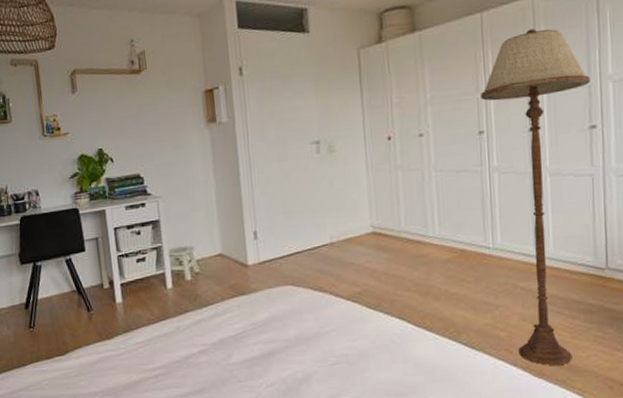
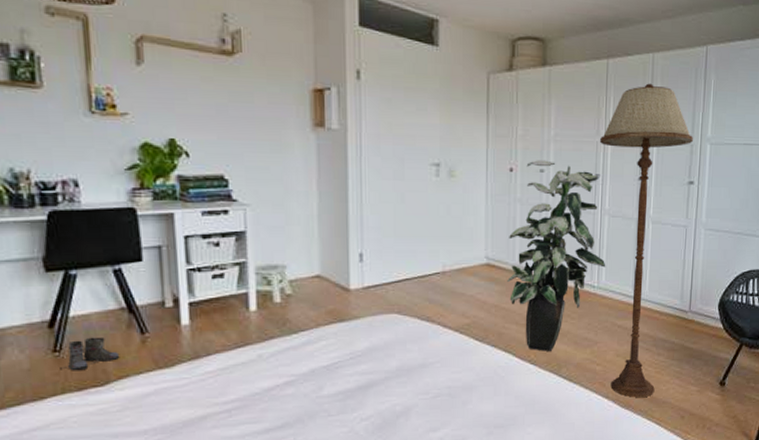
boots: none [35,314,74,343] -> present [62,336,120,371]
indoor plant: none [393,124,501,318] -> present [507,160,606,352]

